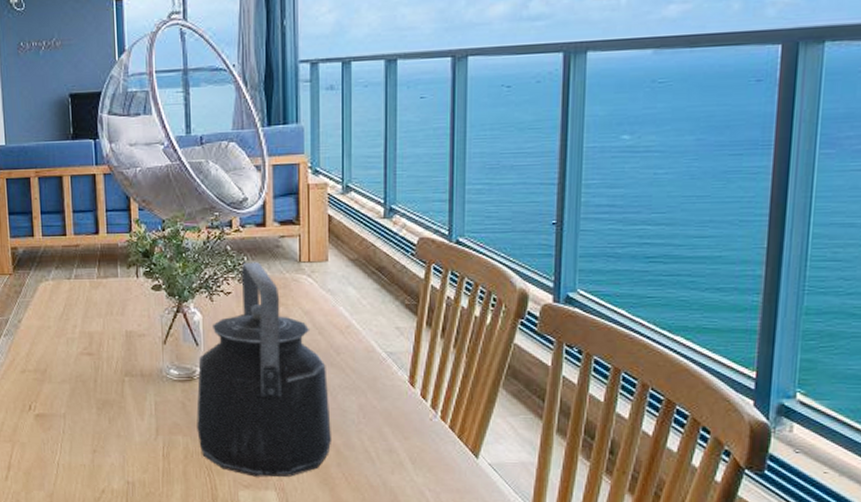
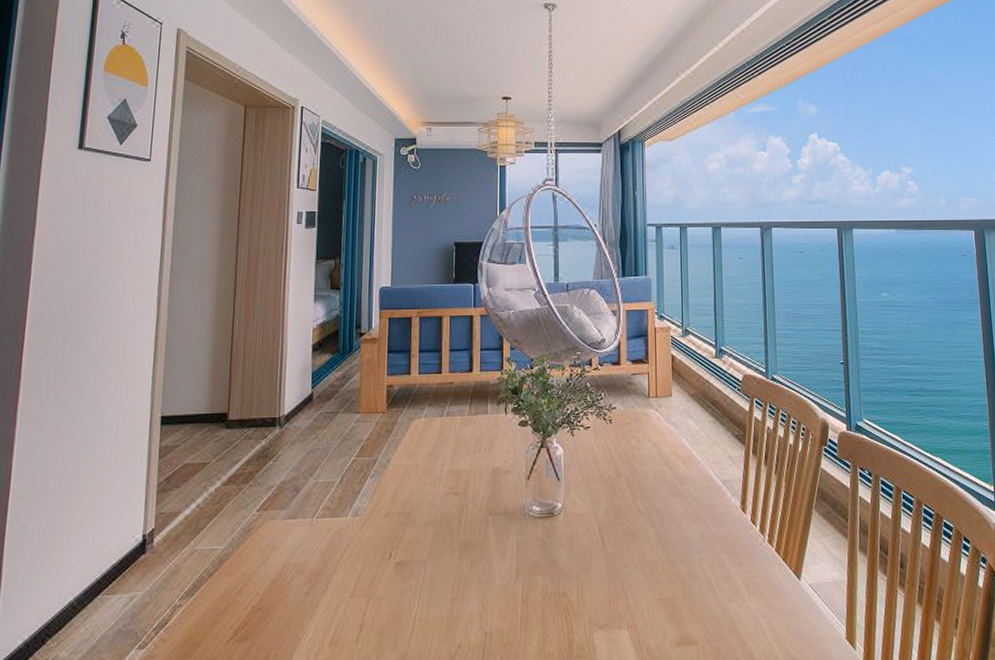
kettle: present [196,262,332,477] -> none [556,398,678,616]

